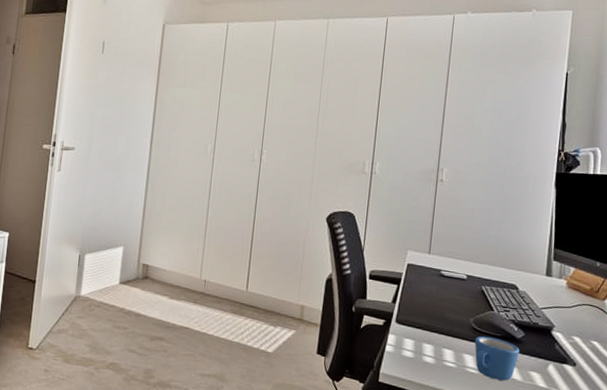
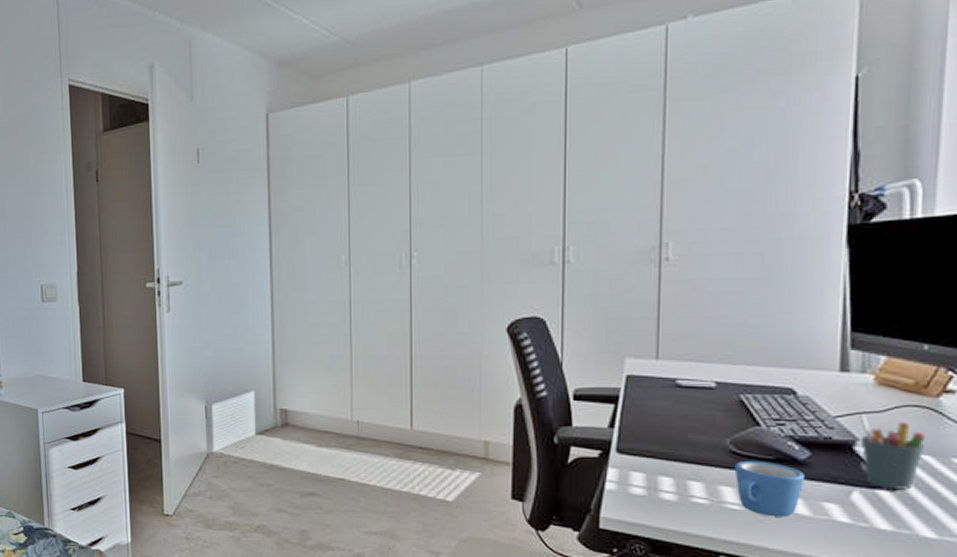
pen holder: none [556,308,596,366] -> present [859,414,927,490]

